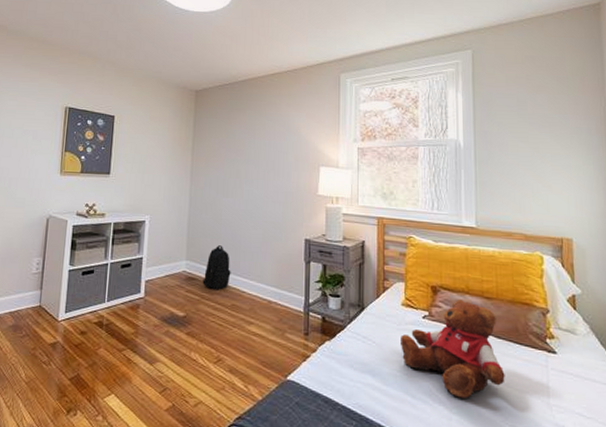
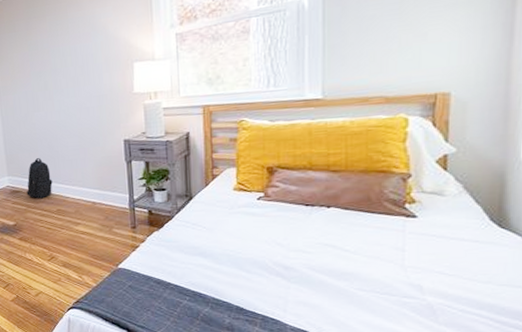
teddy bear: present [401,299,505,398] -> none [233,176,352,269]

